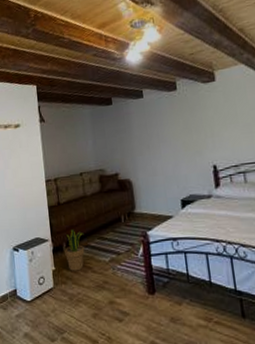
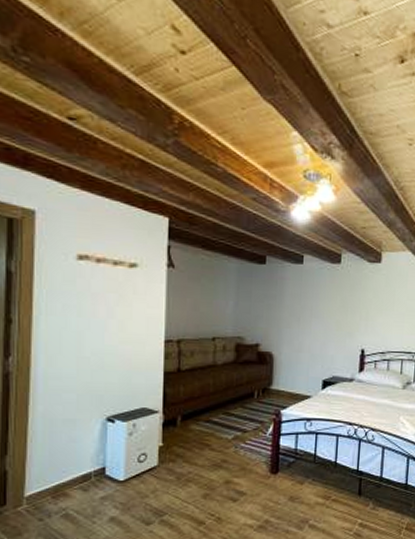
potted plant: present [65,229,85,271] -> none [178,401,206,448]

